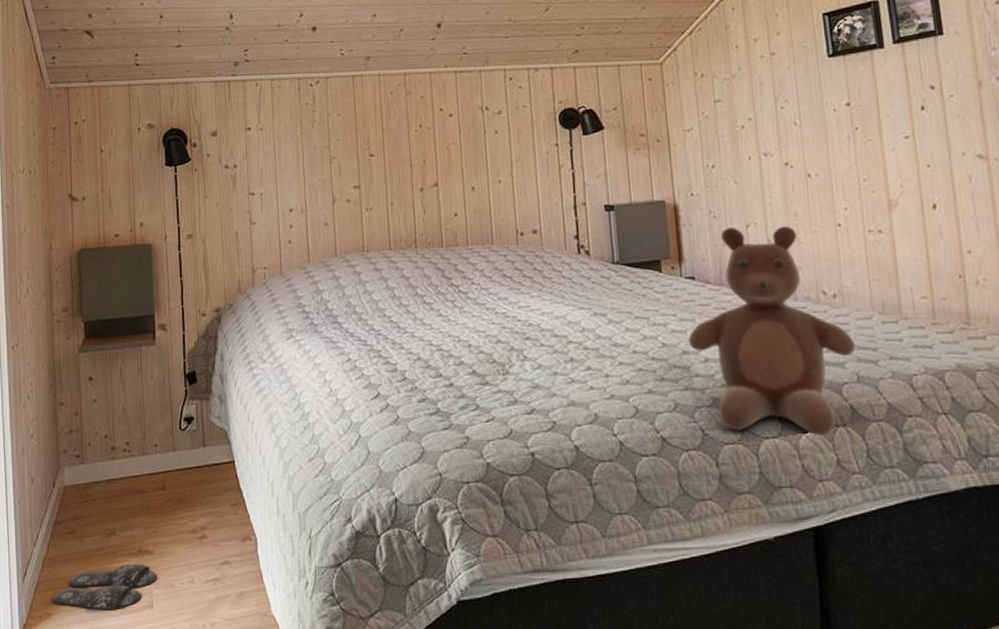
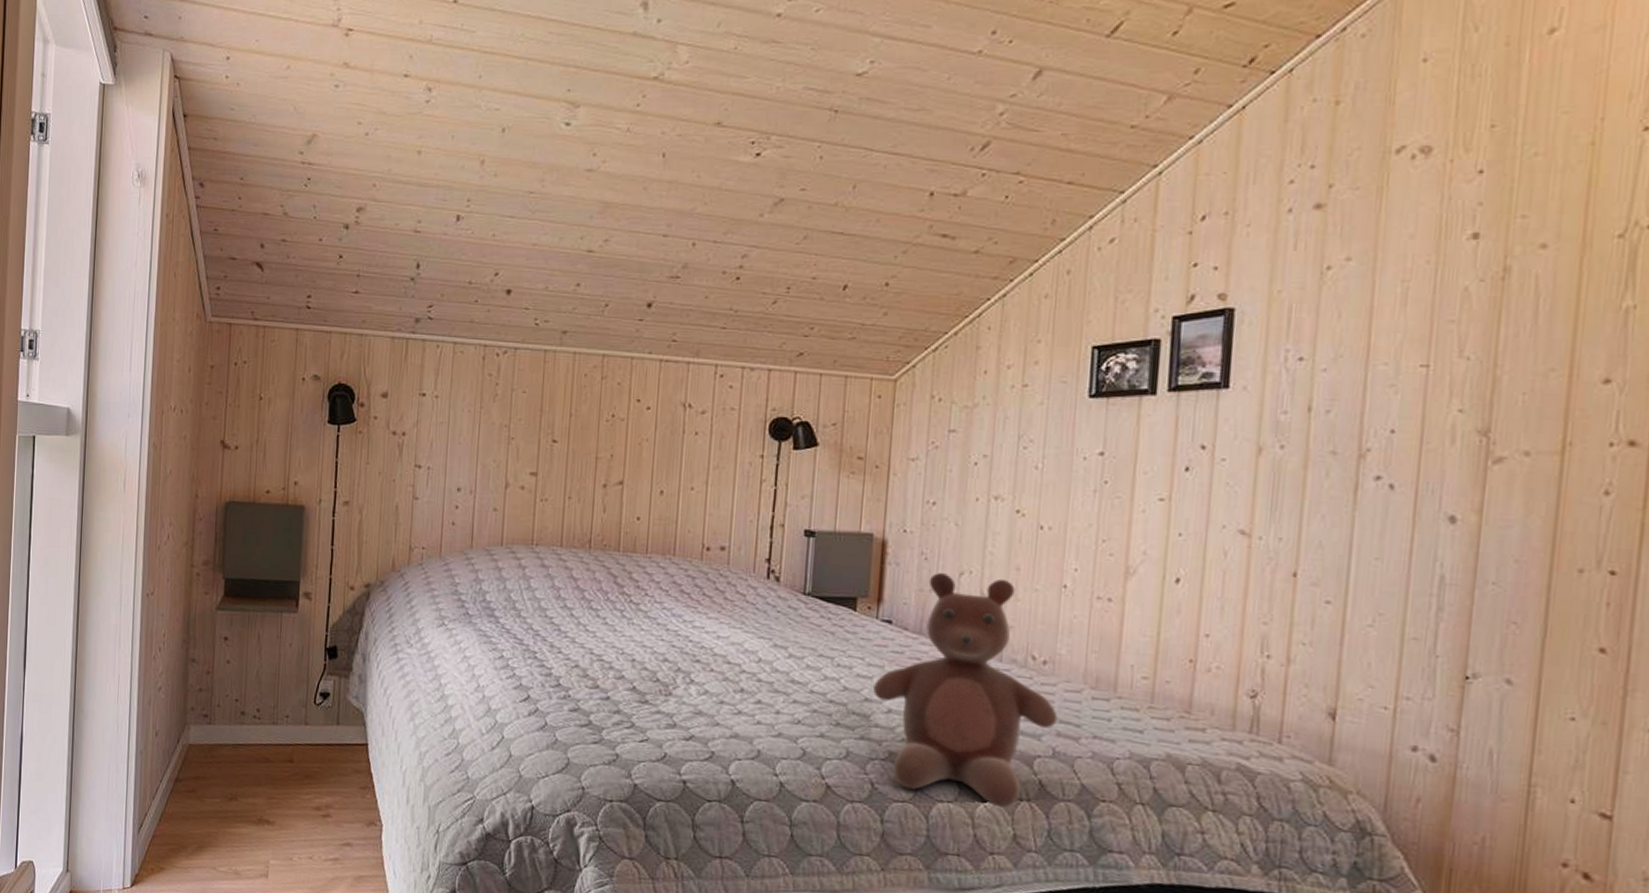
slippers: present [52,563,157,610] -> none [166,831,275,875]

